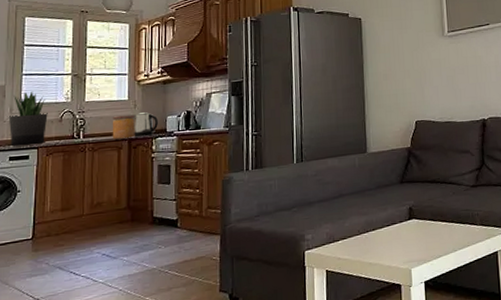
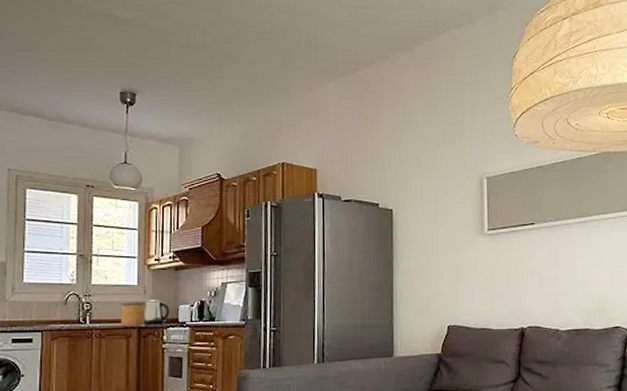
planter: present [8,89,48,147] -> none [10,267,52,328]

